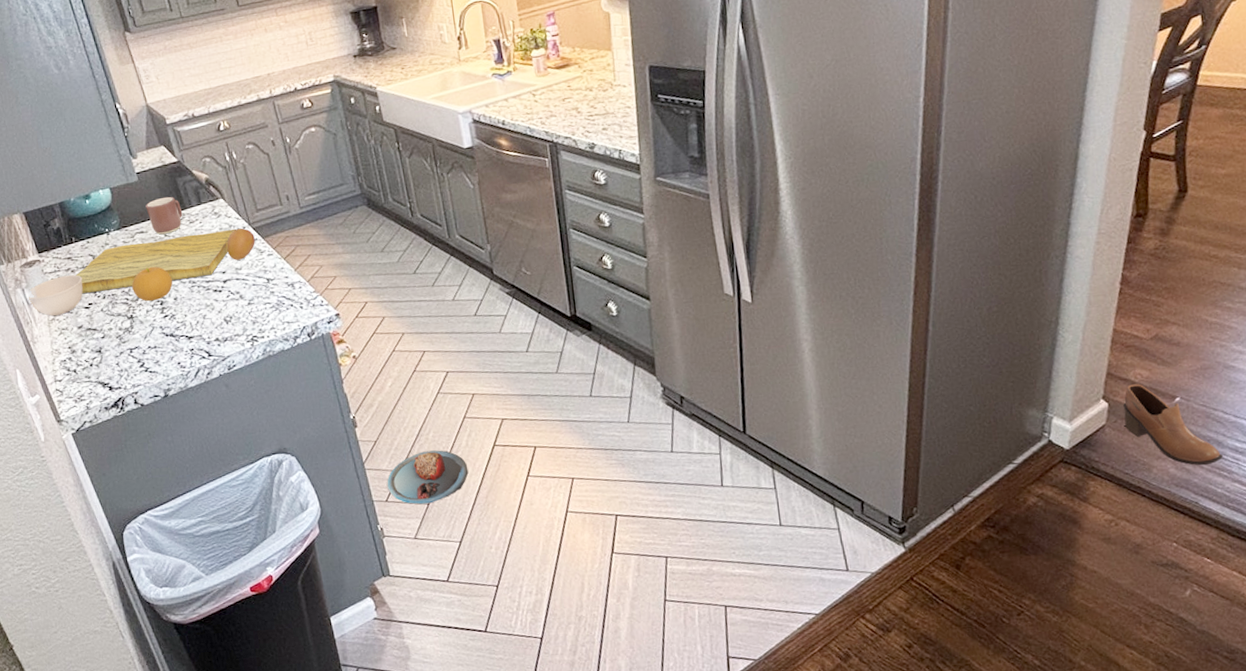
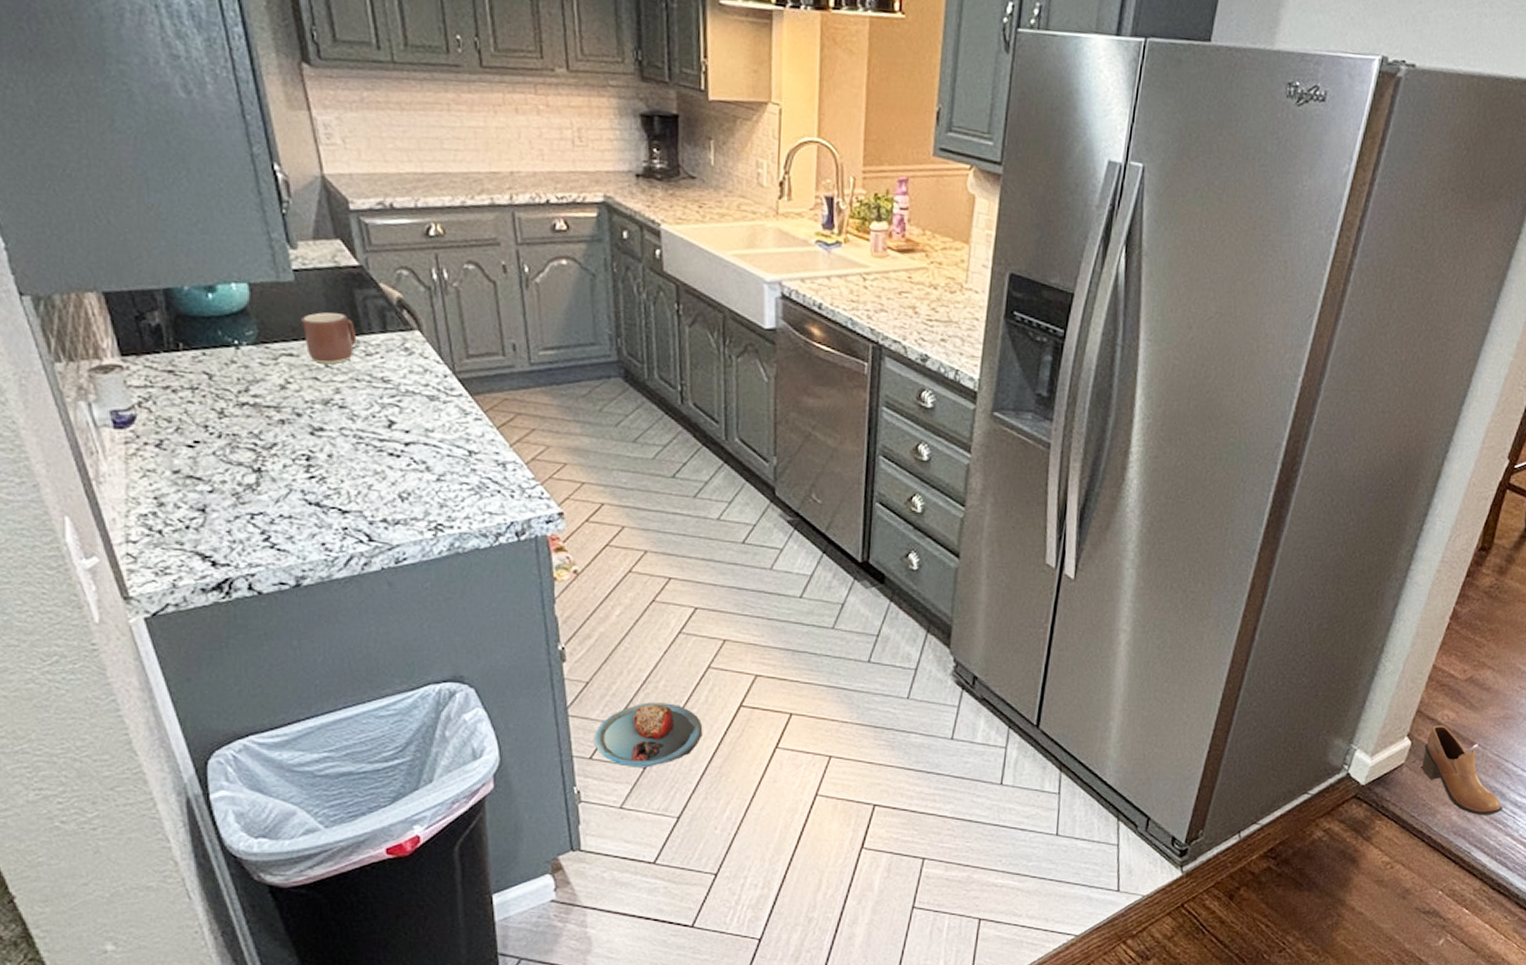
soup bowl: present [27,275,83,317] -> none [94,395,188,451]
cutting board: present [75,228,236,294] -> none [178,367,433,433]
fruit: present [132,266,173,302] -> none [266,405,328,454]
fruit: present [226,228,255,260] -> none [416,375,459,419]

